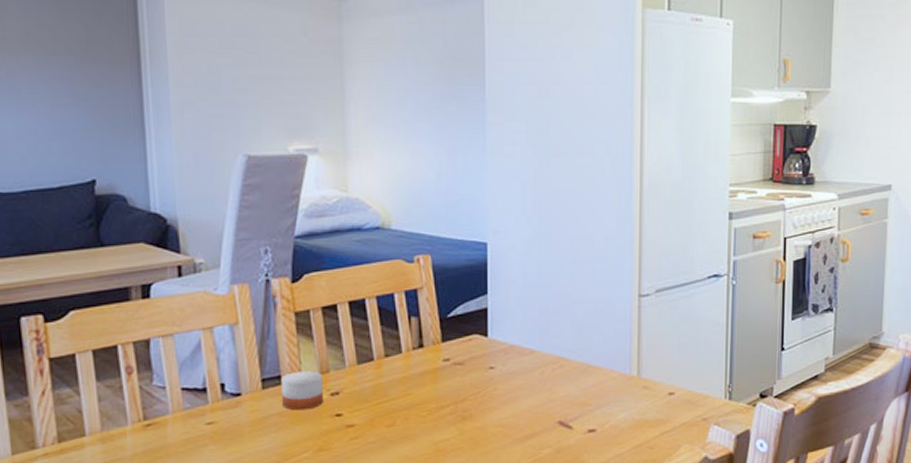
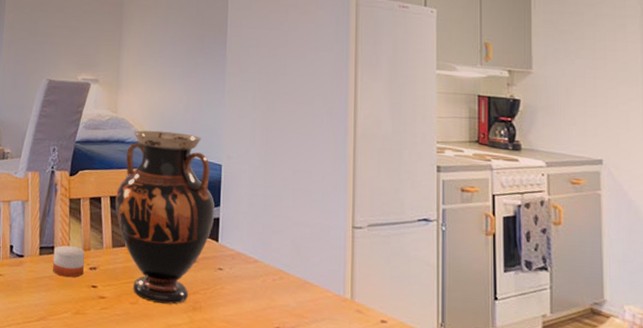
vase: none [355,208,482,420] -> present [115,130,215,305]

